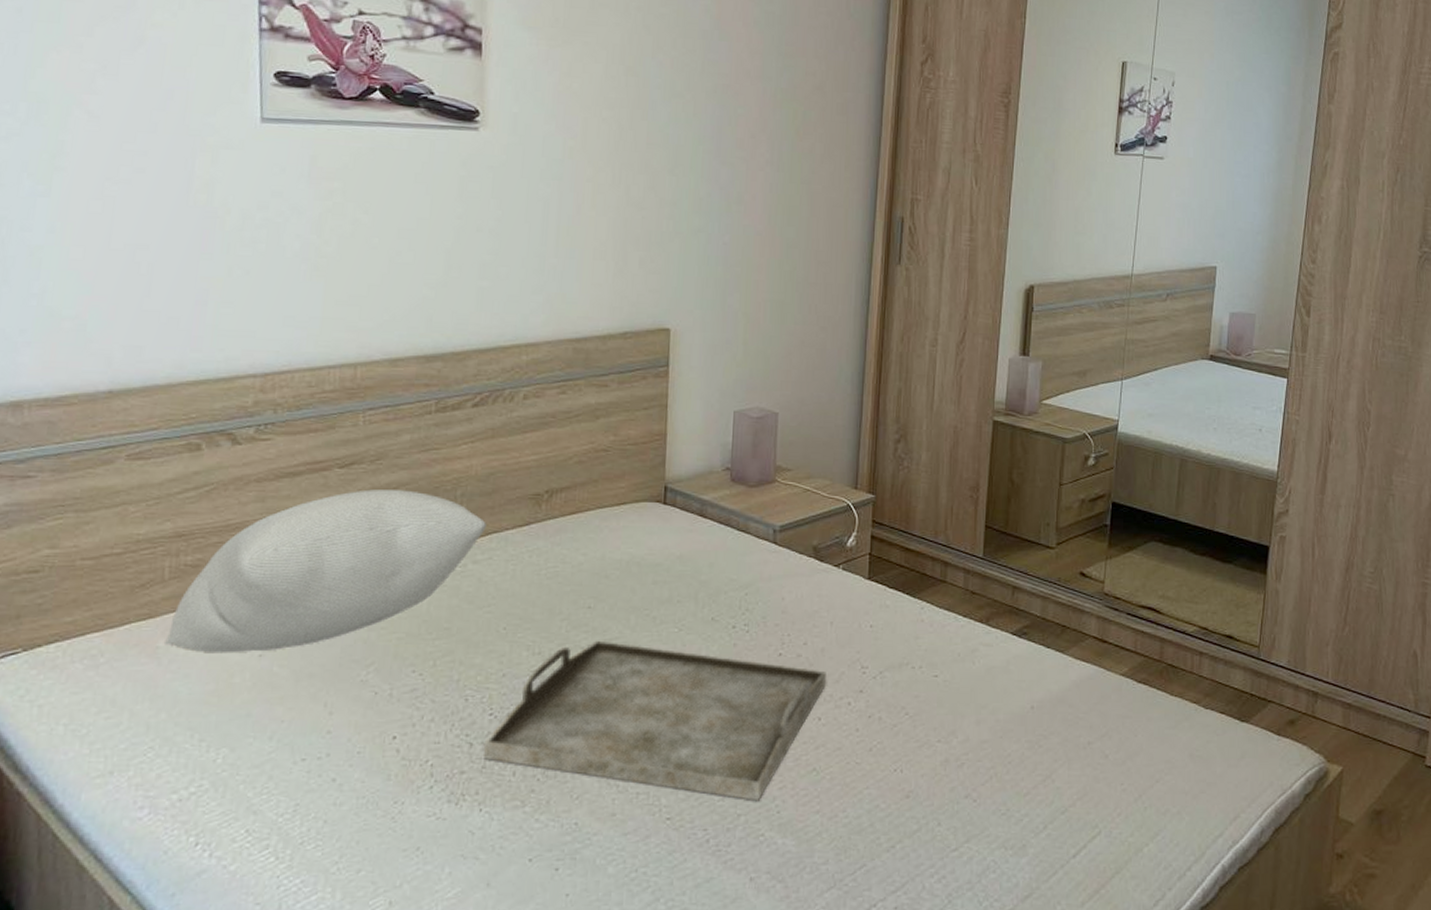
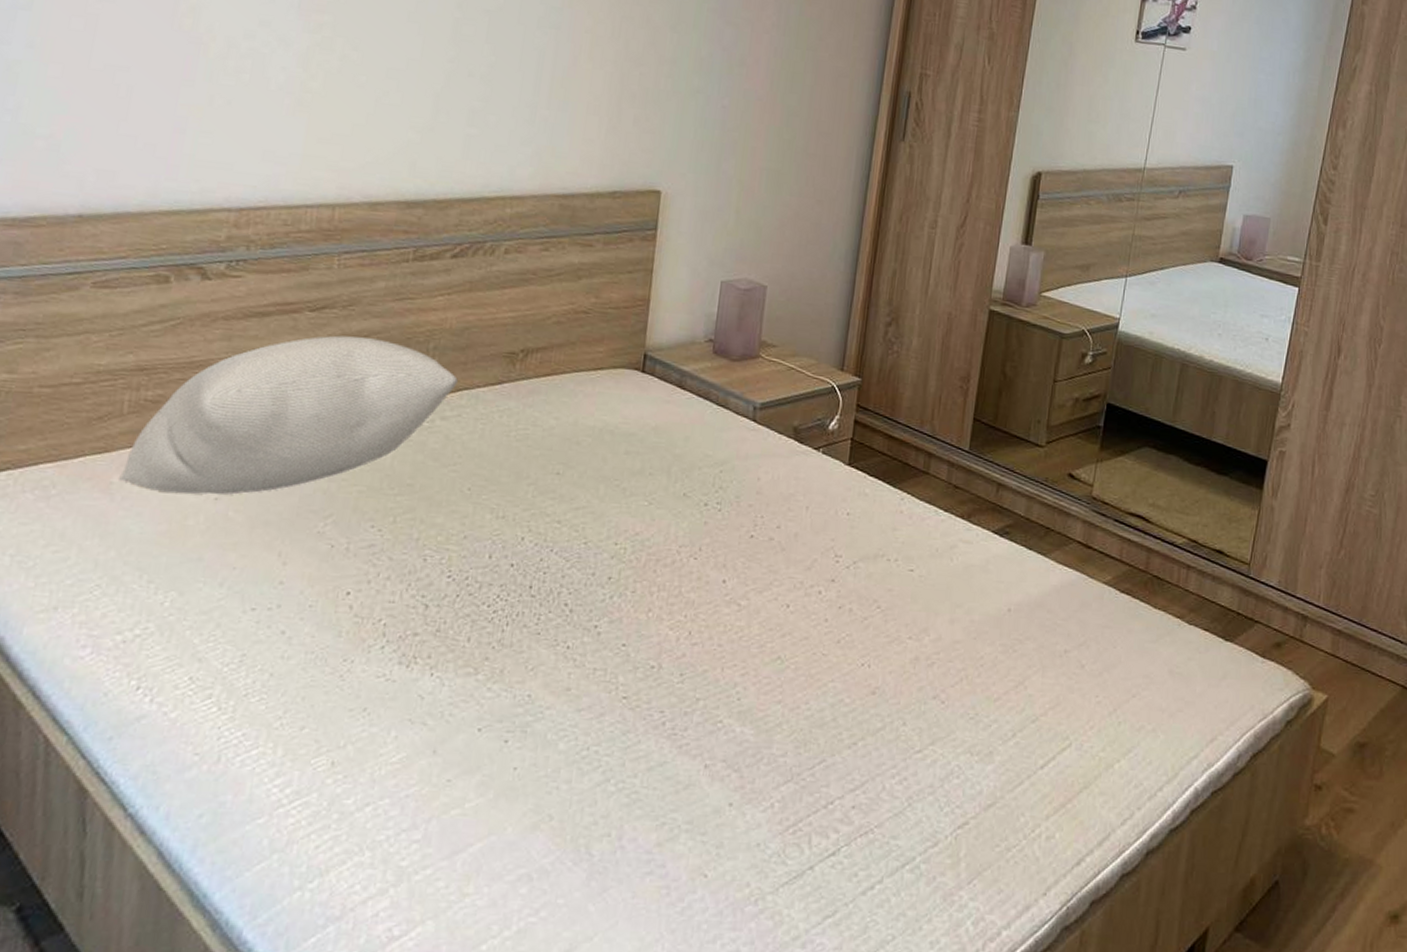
serving tray: present [483,640,827,802] -> none [438,508,799,687]

